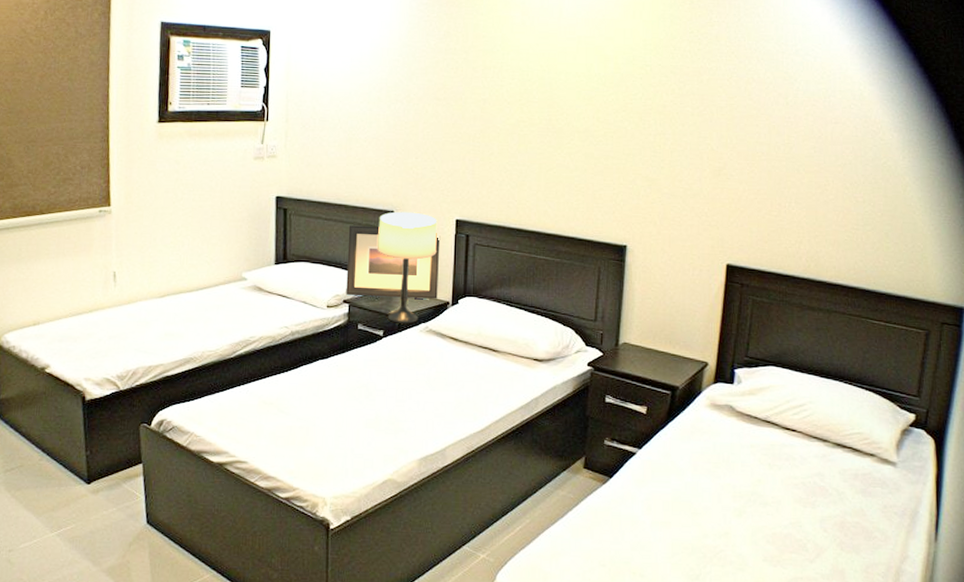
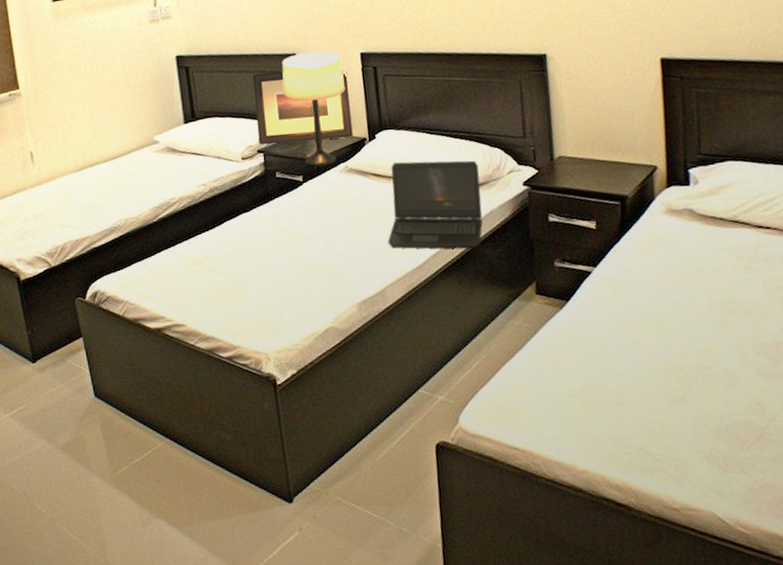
laptop computer: none [455,328,550,420] -> present [388,160,483,250]

